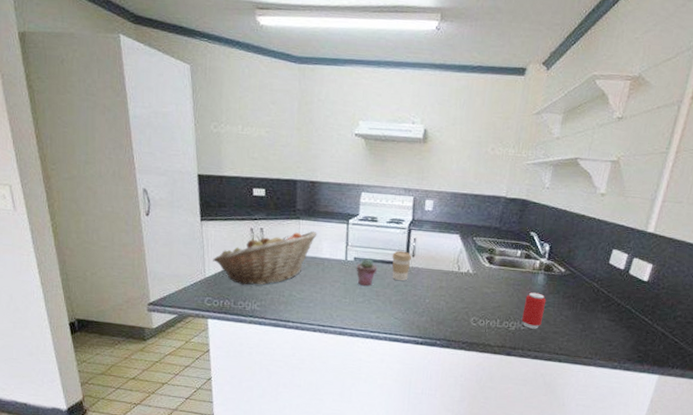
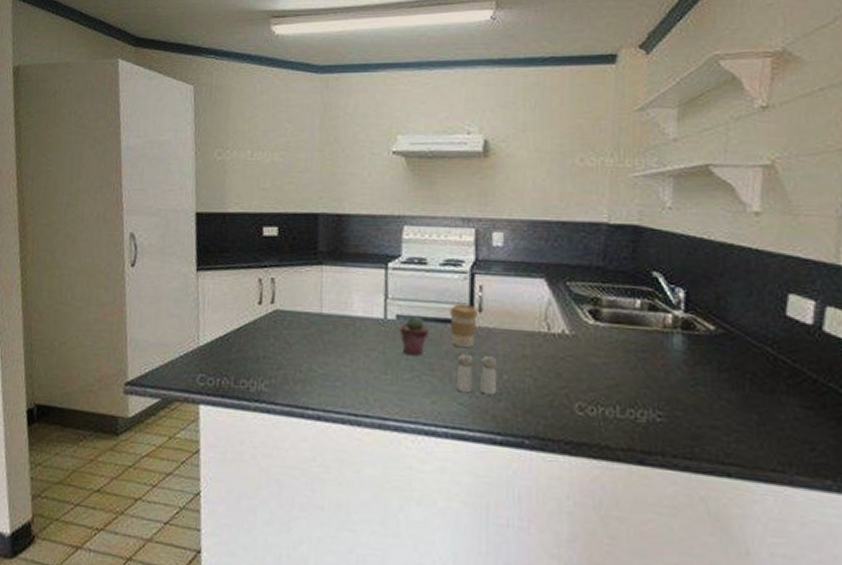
fruit basket: present [213,231,317,285] -> none [209,280,346,357]
salt and pepper shaker: none [394,286,423,313] -> present [457,354,498,395]
beverage can: present [522,292,547,329] -> none [656,362,692,421]

